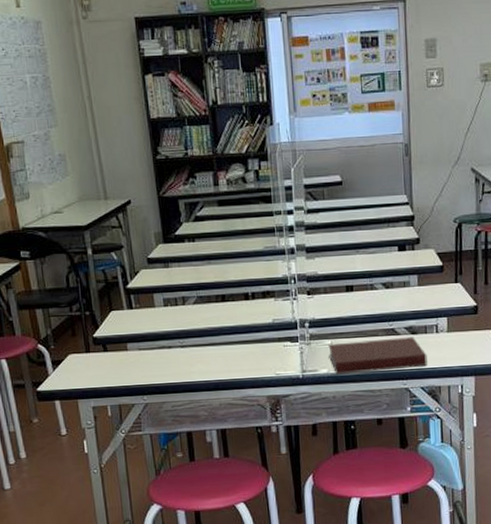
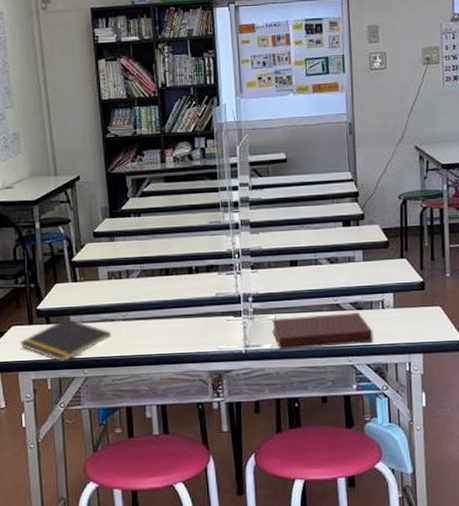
notepad: none [78,346,170,390] -> present [20,318,112,362]

